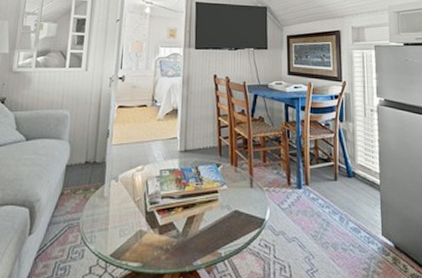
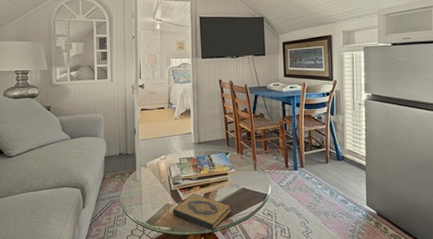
hardback book: none [145,216,221,269] -> present [172,193,232,231]

